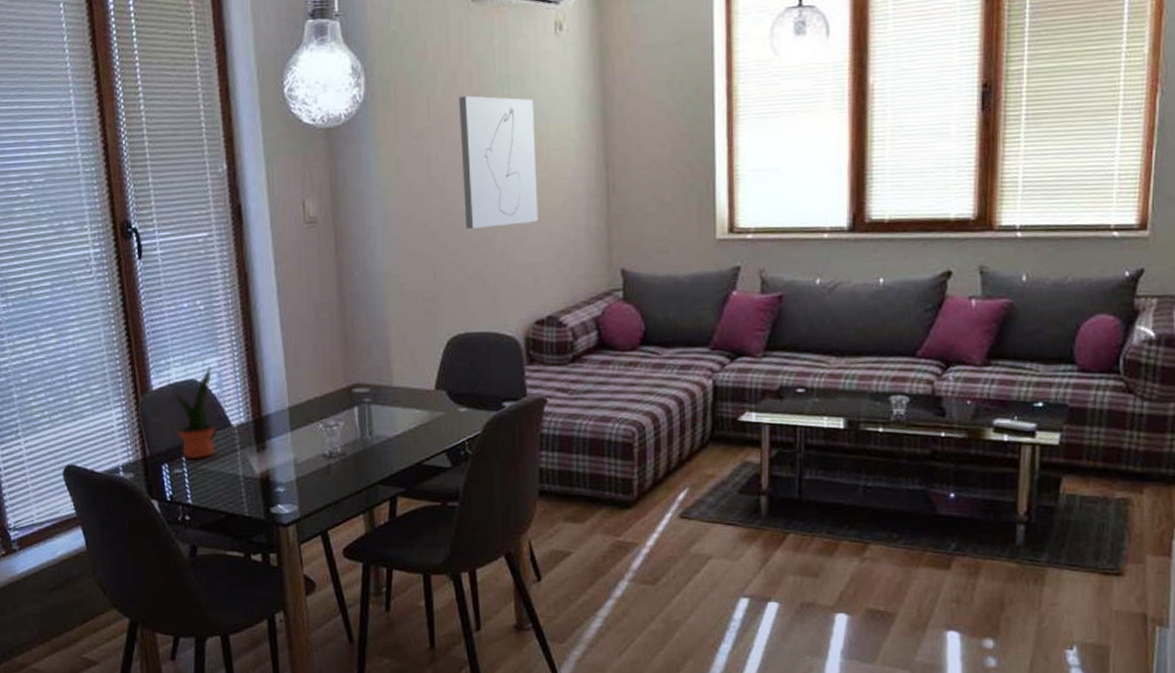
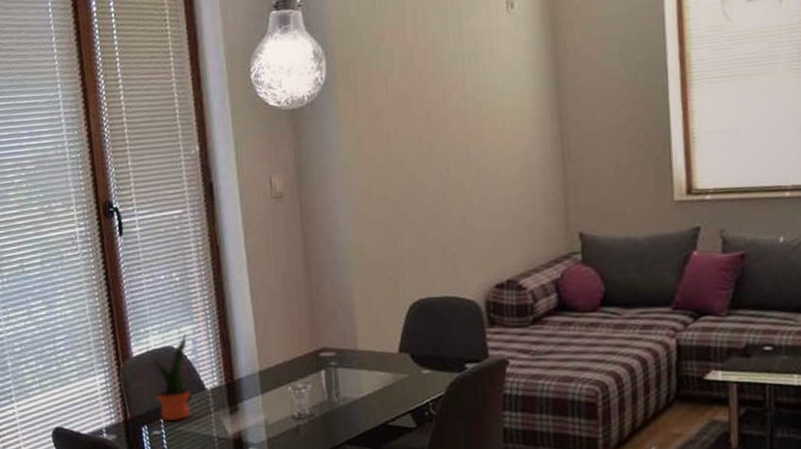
wall art: present [459,96,539,229] -> none [415,73,496,199]

